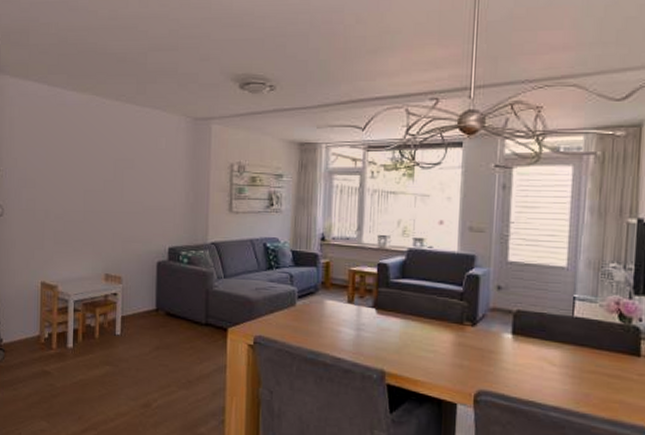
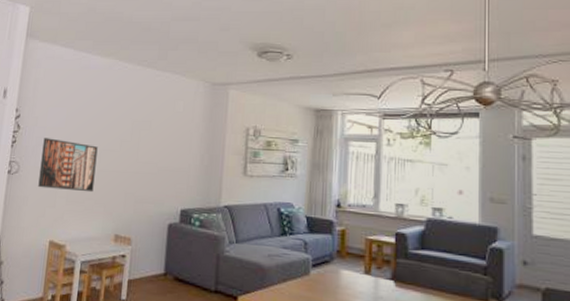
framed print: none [24,179,81,234] -> present [38,138,98,193]

